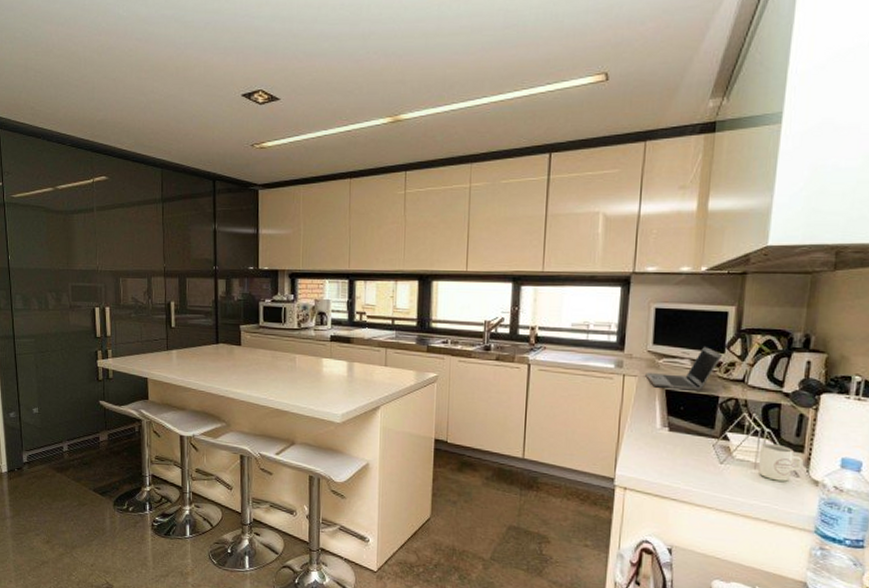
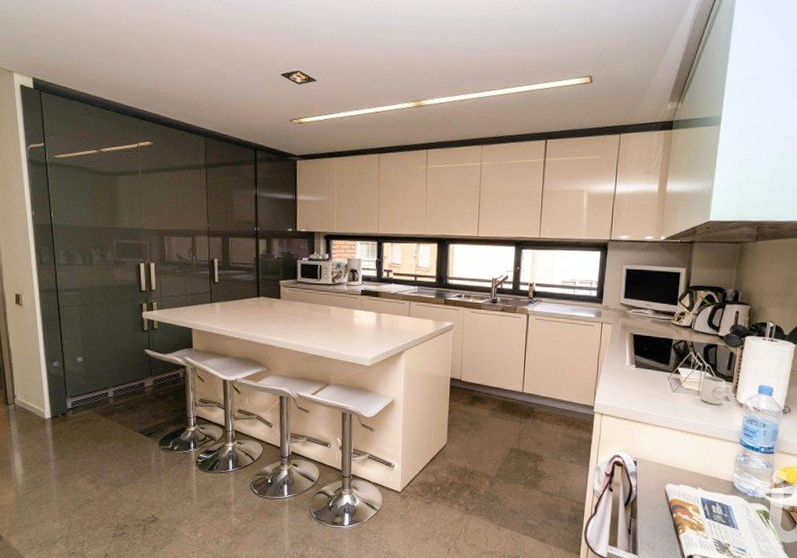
laptop: present [645,346,723,391] -> none [618,299,676,335]

